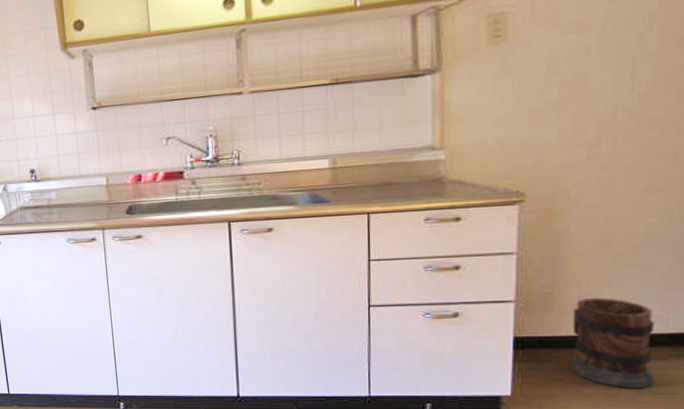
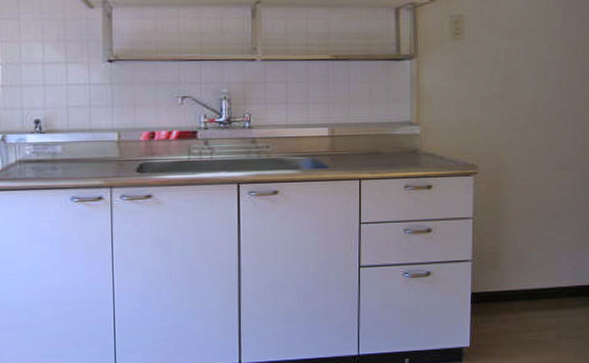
wooden barrel: present [571,298,655,389] -> none [512,257,568,335]

